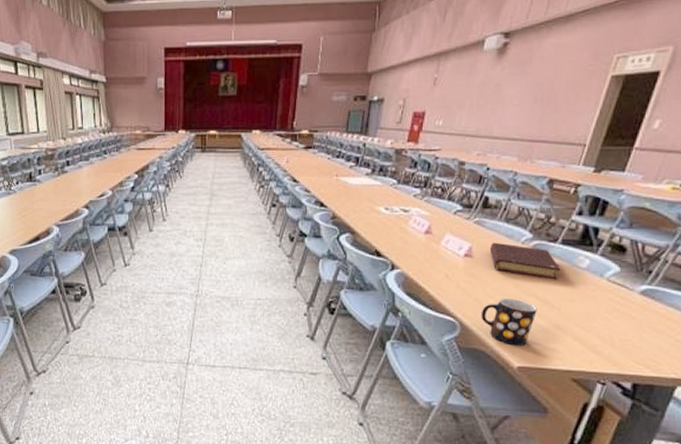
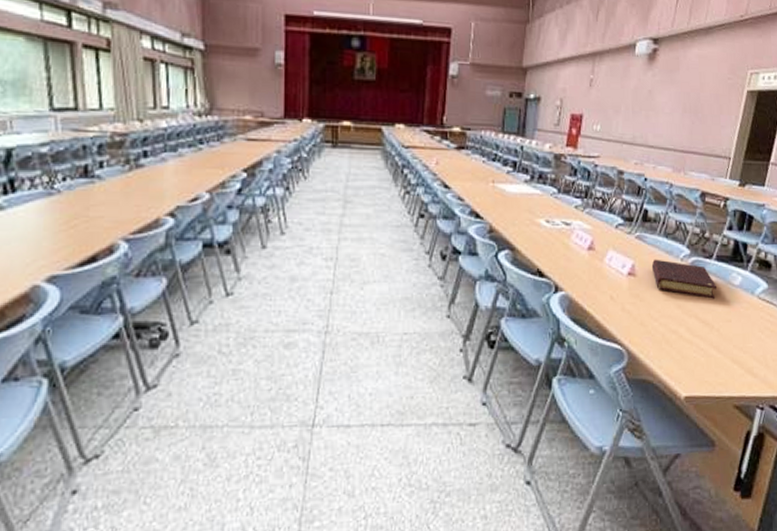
mug: present [480,298,537,346] -> none [646,320,699,373]

